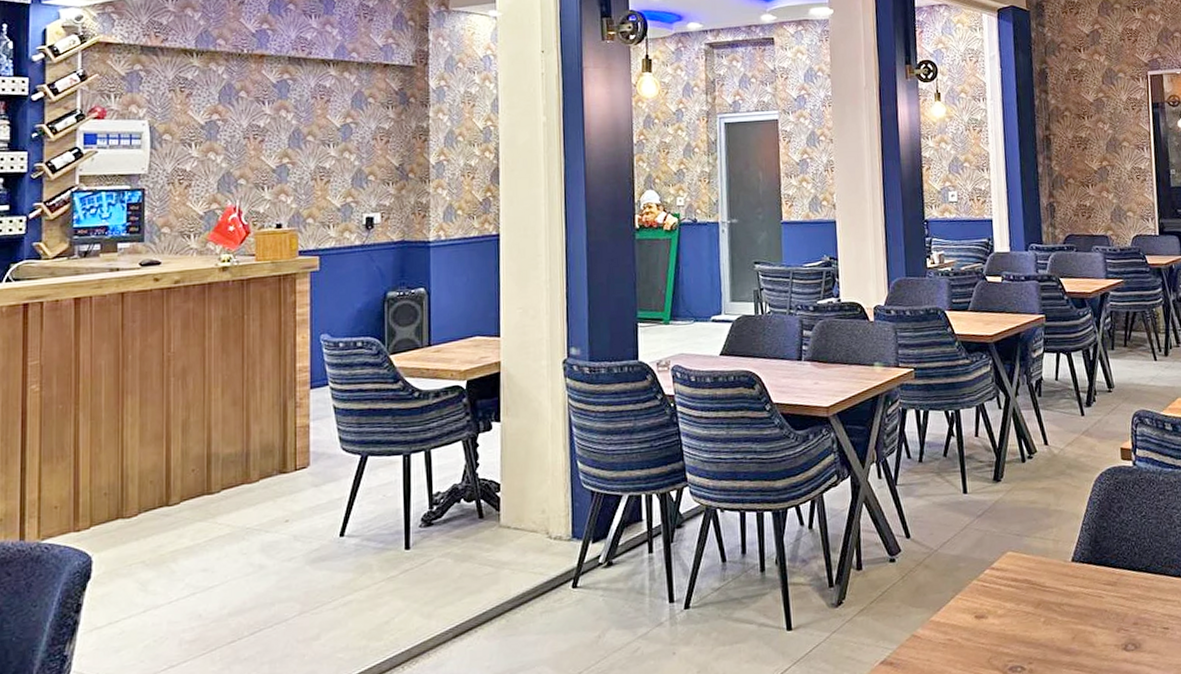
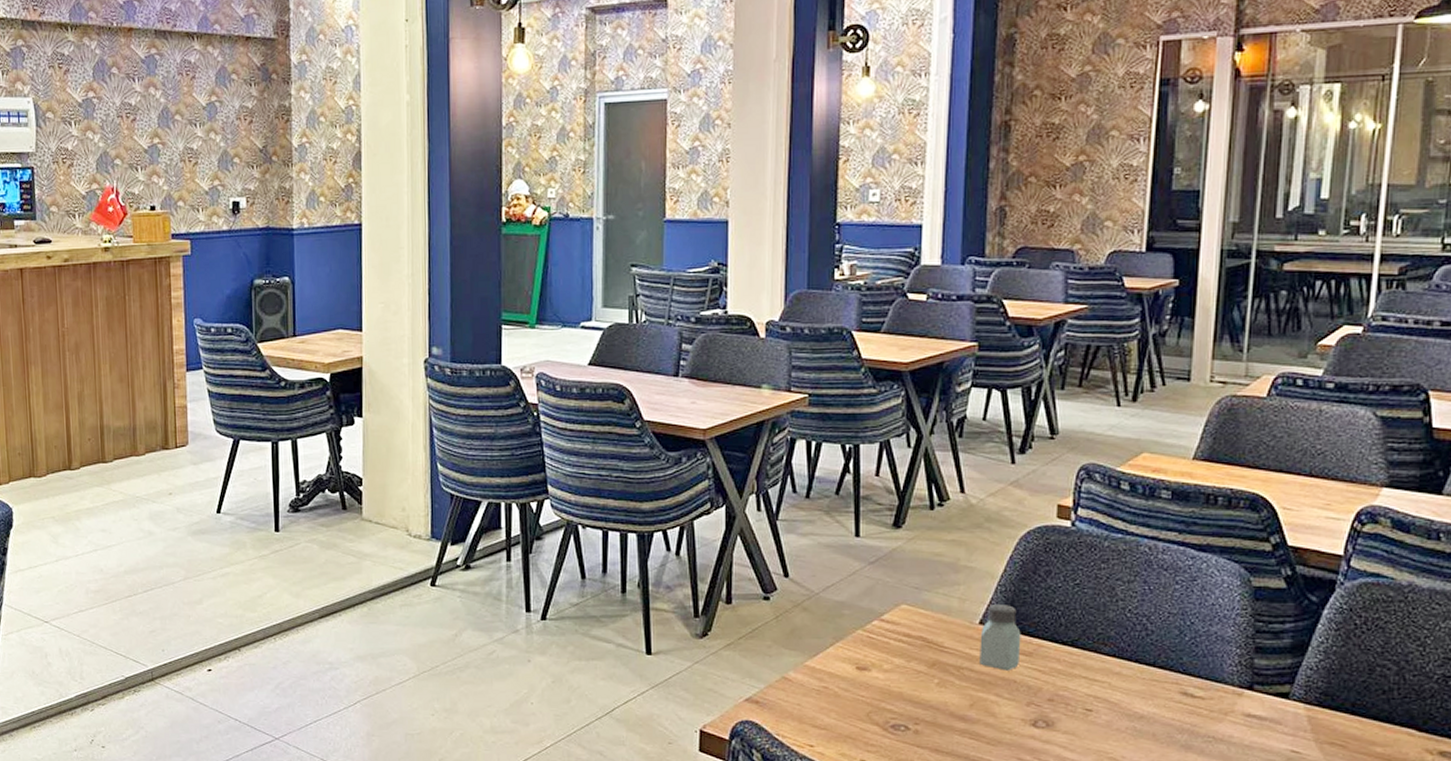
saltshaker: none [1073,540,1107,602] -> present [979,603,1021,671]

